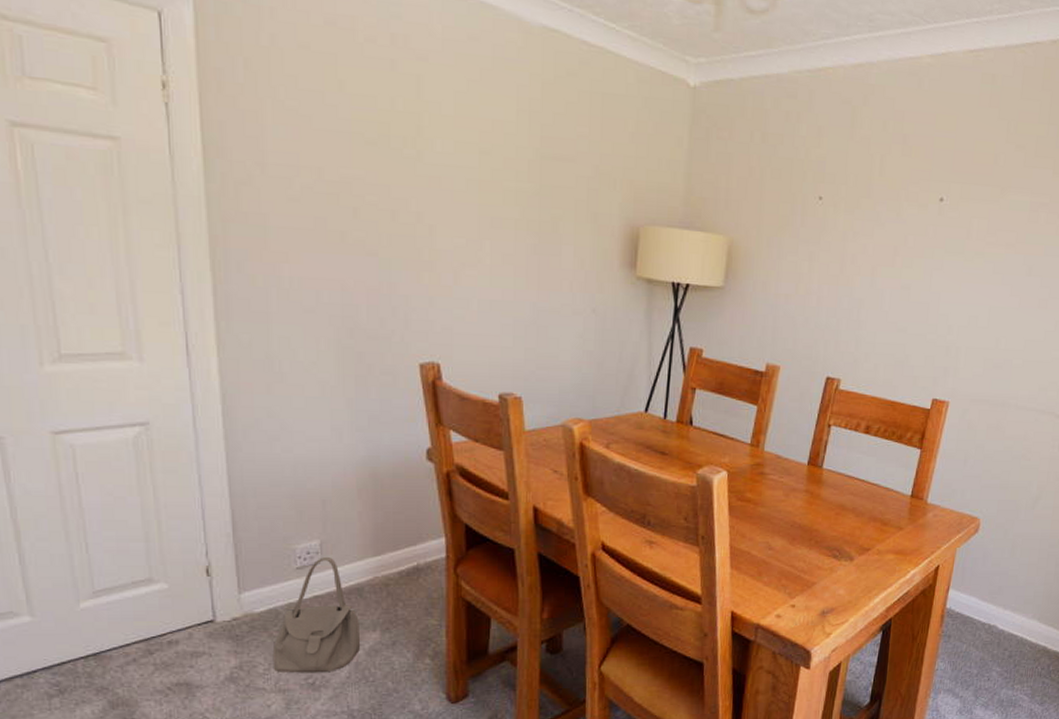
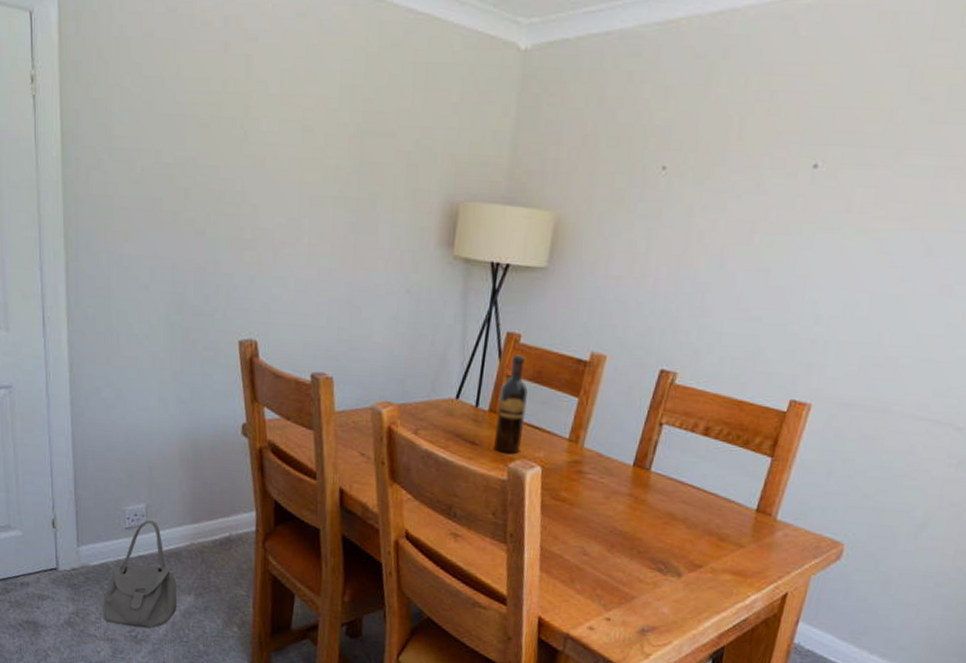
wine bottle: none [683,368,711,462] -> present [494,354,528,454]

